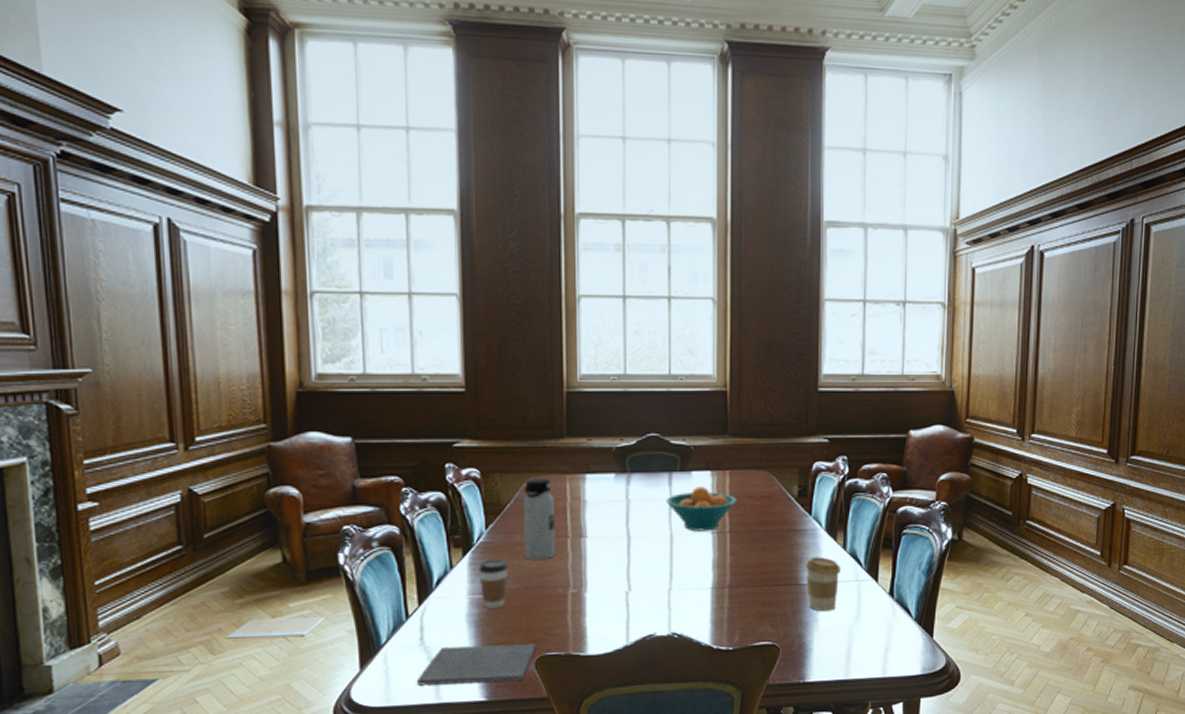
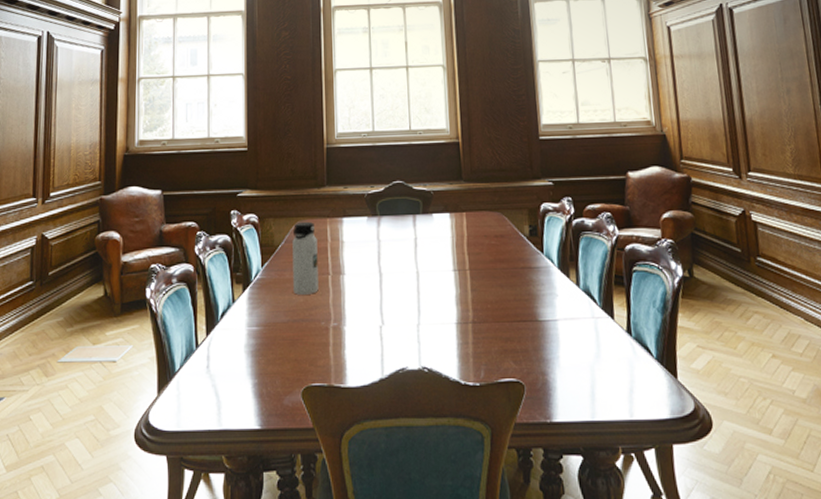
notepad: present [416,643,537,686] -> none [202,374,303,412]
coffee cup: present [478,559,509,609] -> none [255,294,280,340]
fruit bowl: present [665,486,737,532] -> none [411,227,474,269]
coffee cup: present [806,557,840,612] -> none [542,294,576,349]

